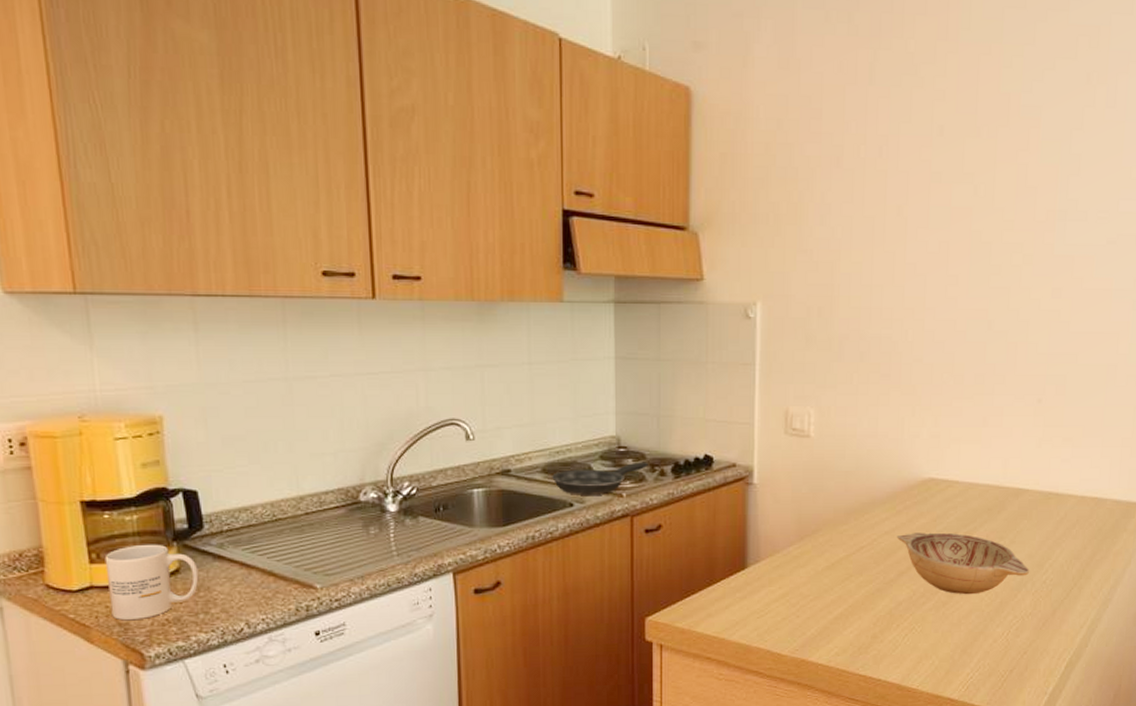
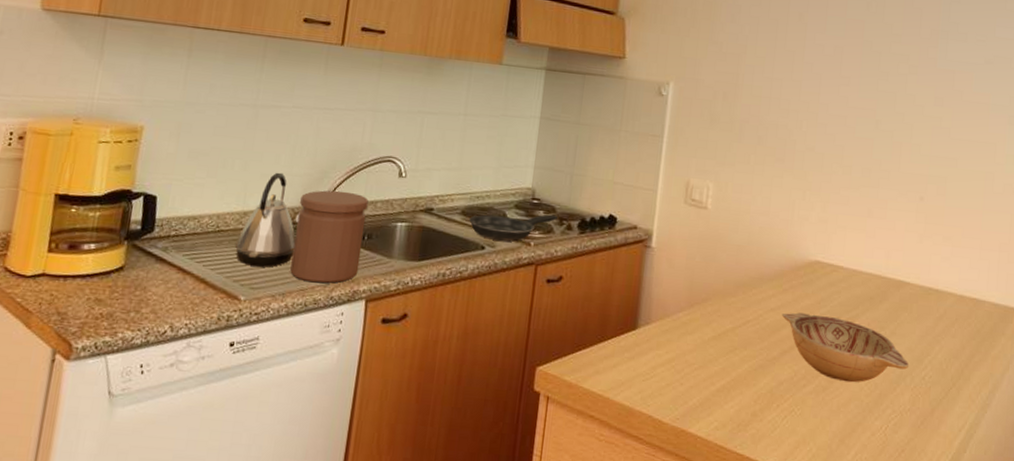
mug: present [104,544,199,621] -> none [53,239,141,311]
kettle: none [297,450,365,552] -> present [234,172,296,267]
jar: none [361,462,440,562] -> present [290,190,369,284]

